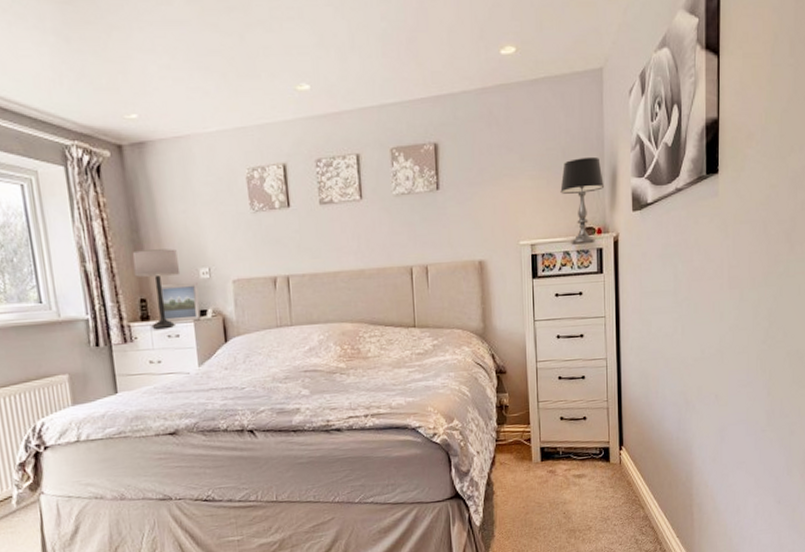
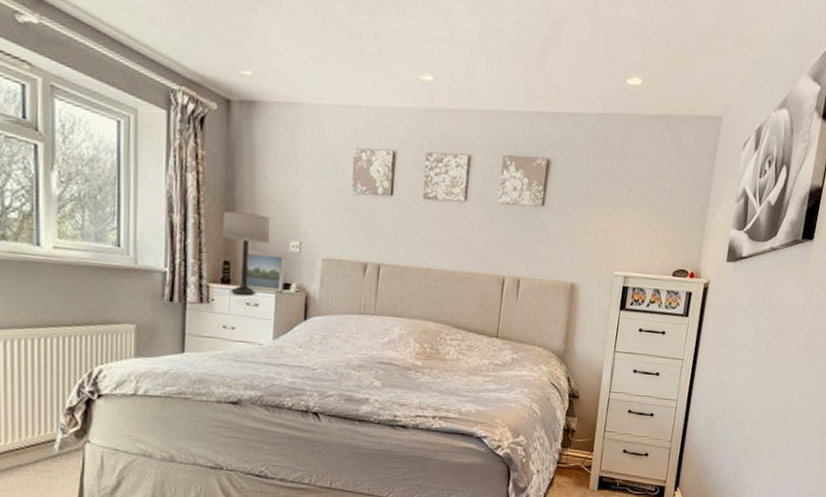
table lamp: present [560,156,605,245] -> none [661,200,705,286]

